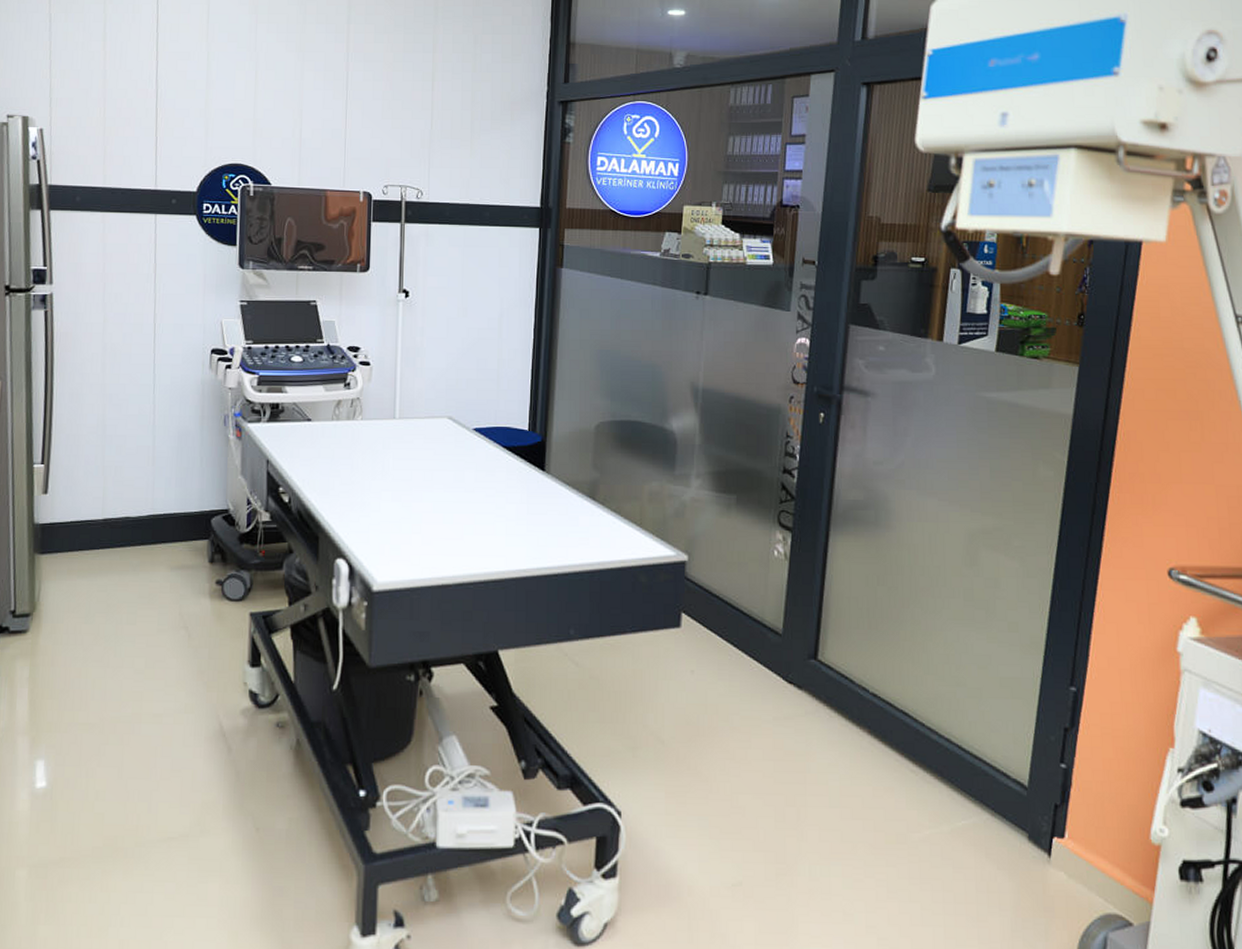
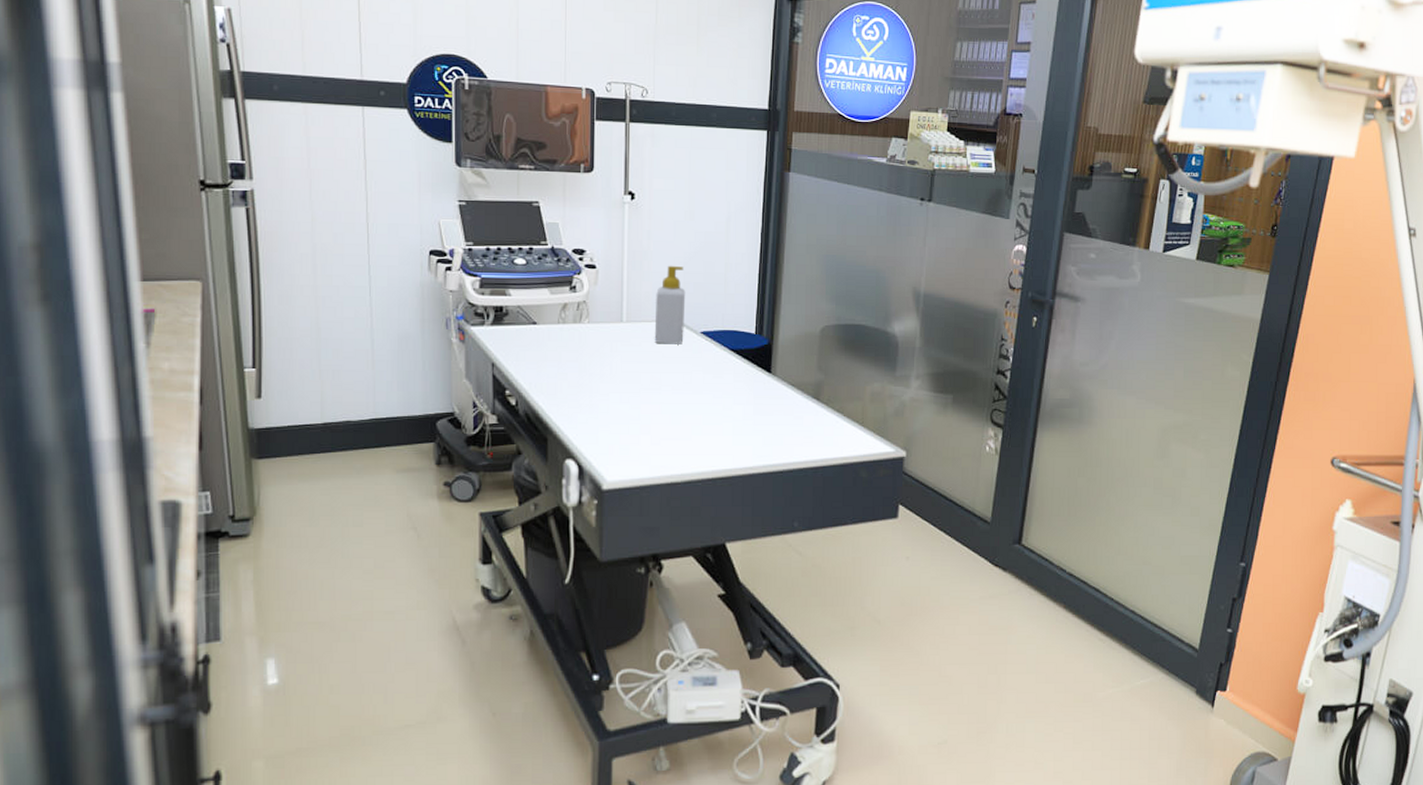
soap bottle: none [426,361,458,442] -> present [654,265,686,345]

